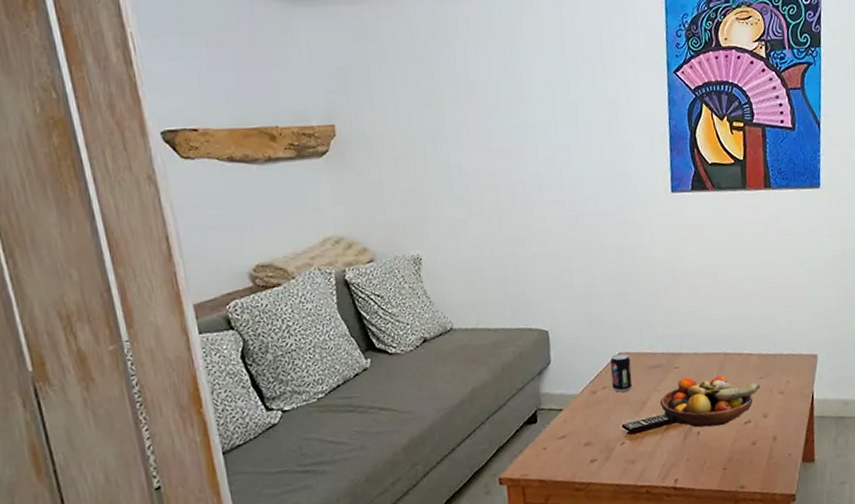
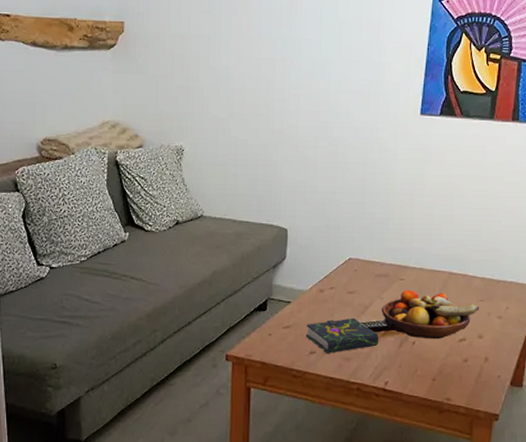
book: none [582,416,663,459] -> present [305,317,380,353]
beverage can: present [610,353,632,393] -> none [339,259,359,294]

